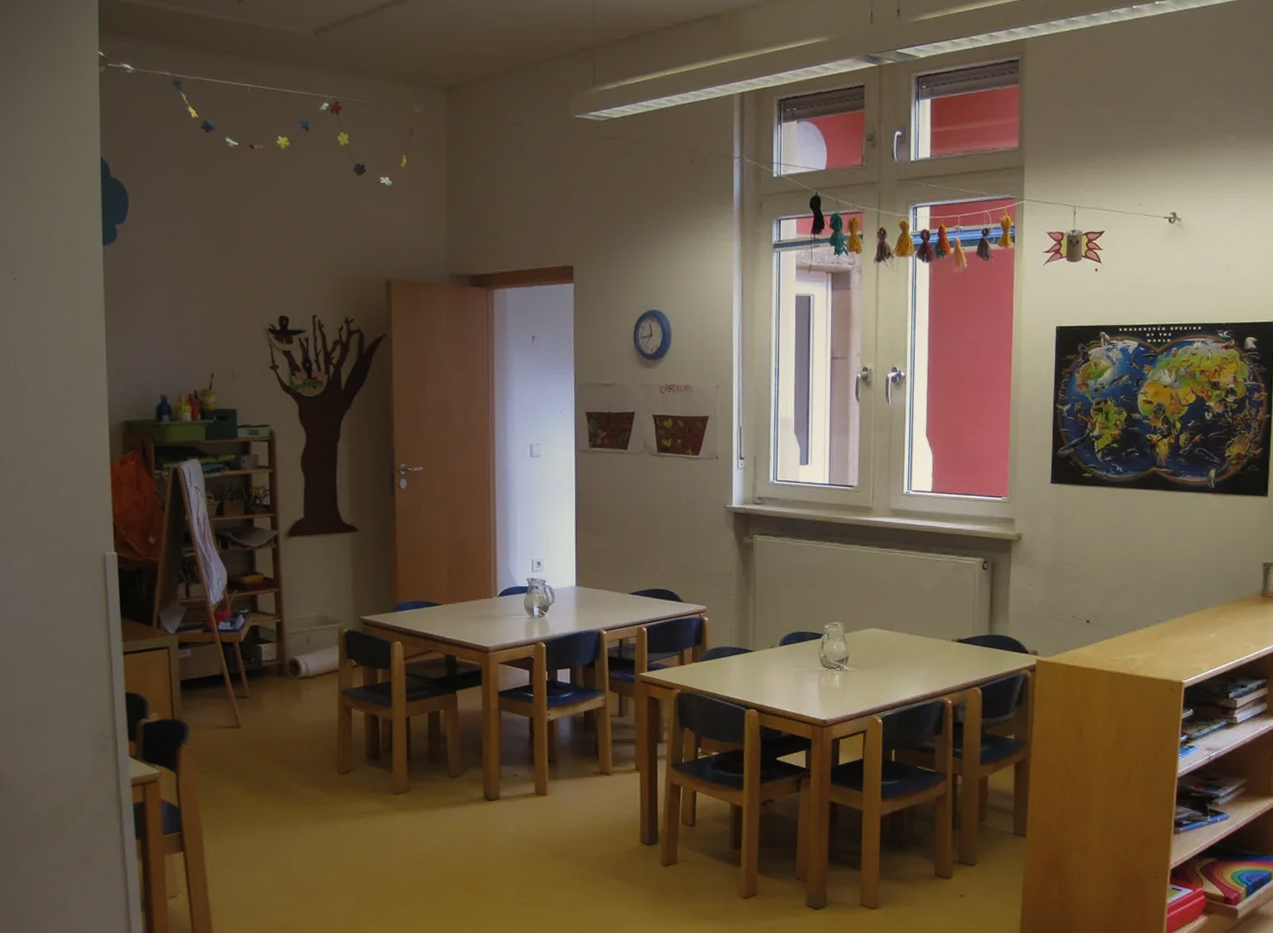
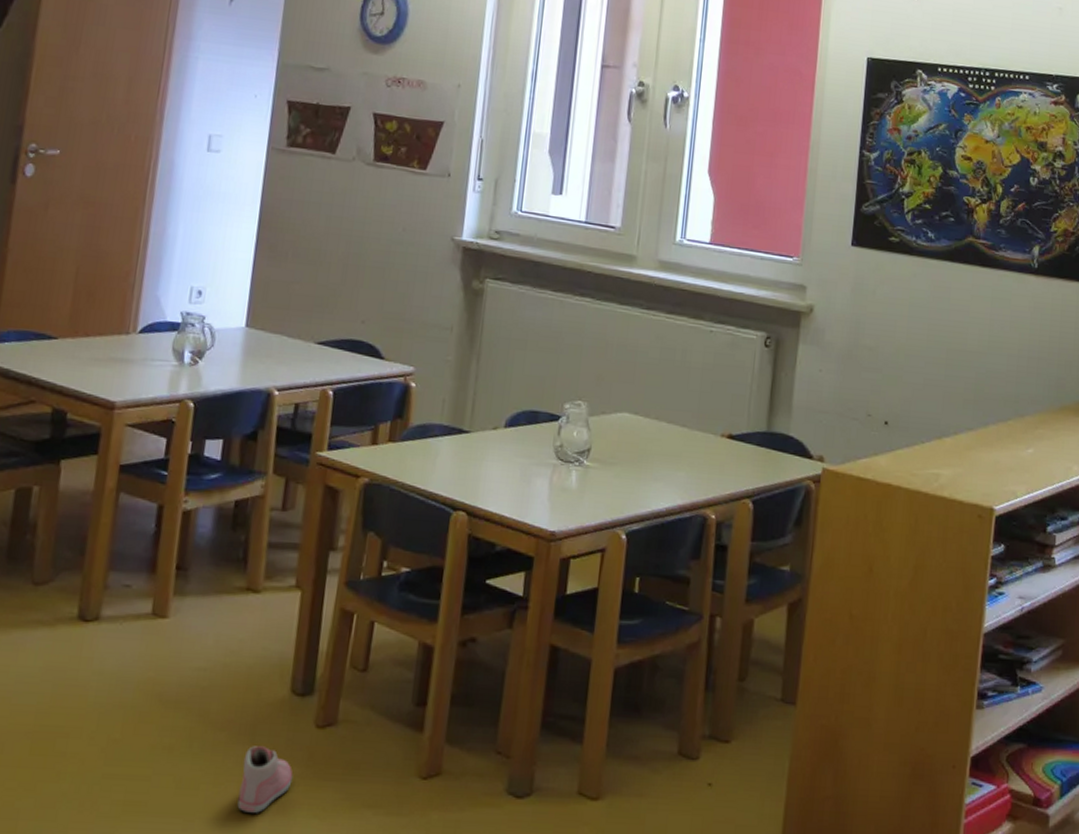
sneaker: none [613,880,650,925] -> present [237,746,293,813]

